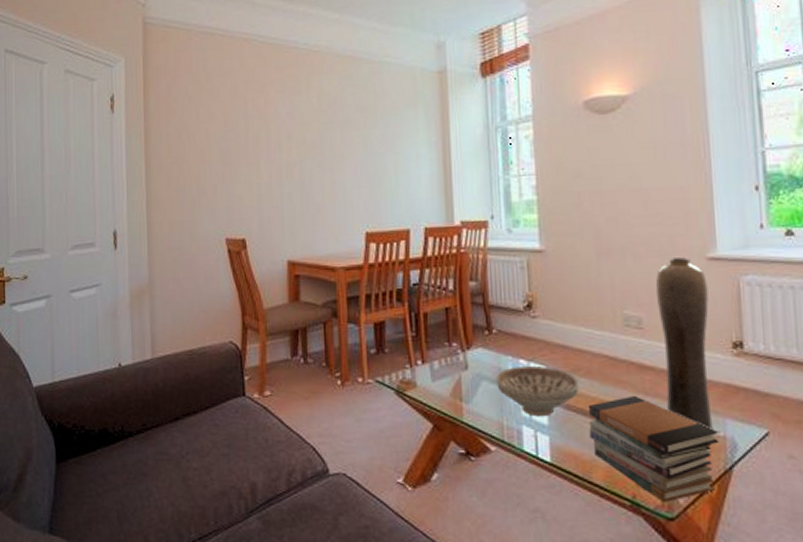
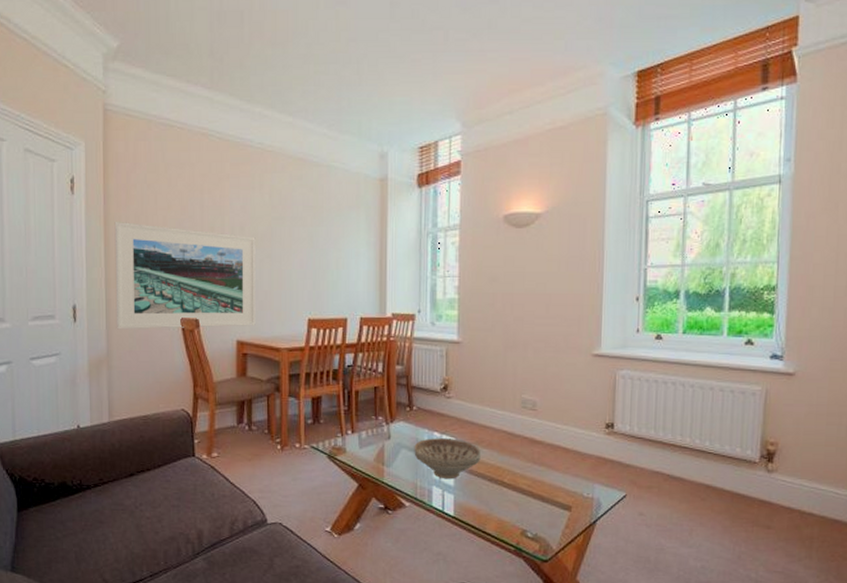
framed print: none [155,138,308,255] -> present [114,222,256,330]
book stack: present [589,395,719,503] -> none [486,463,588,548]
vase: present [655,257,713,429] -> none [549,353,591,492]

